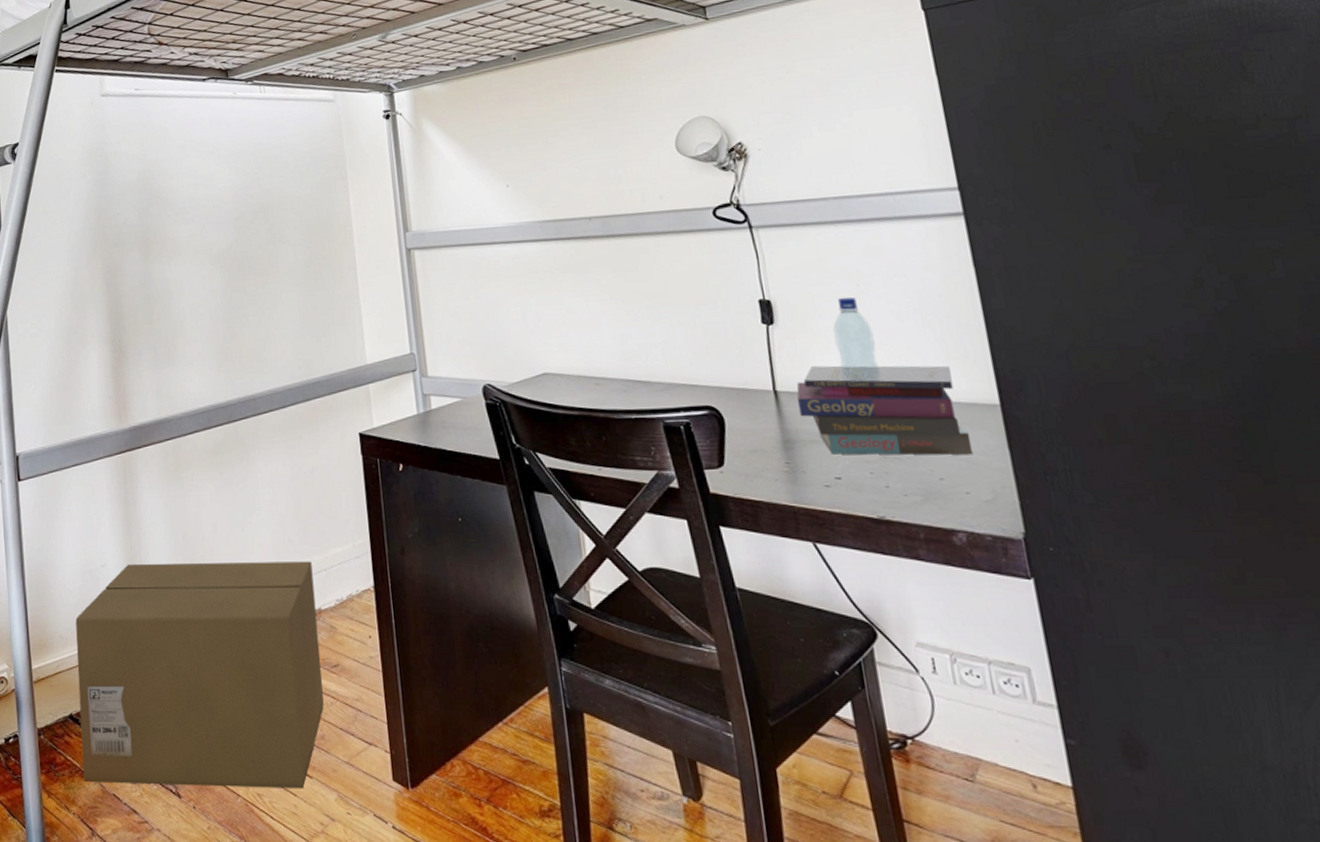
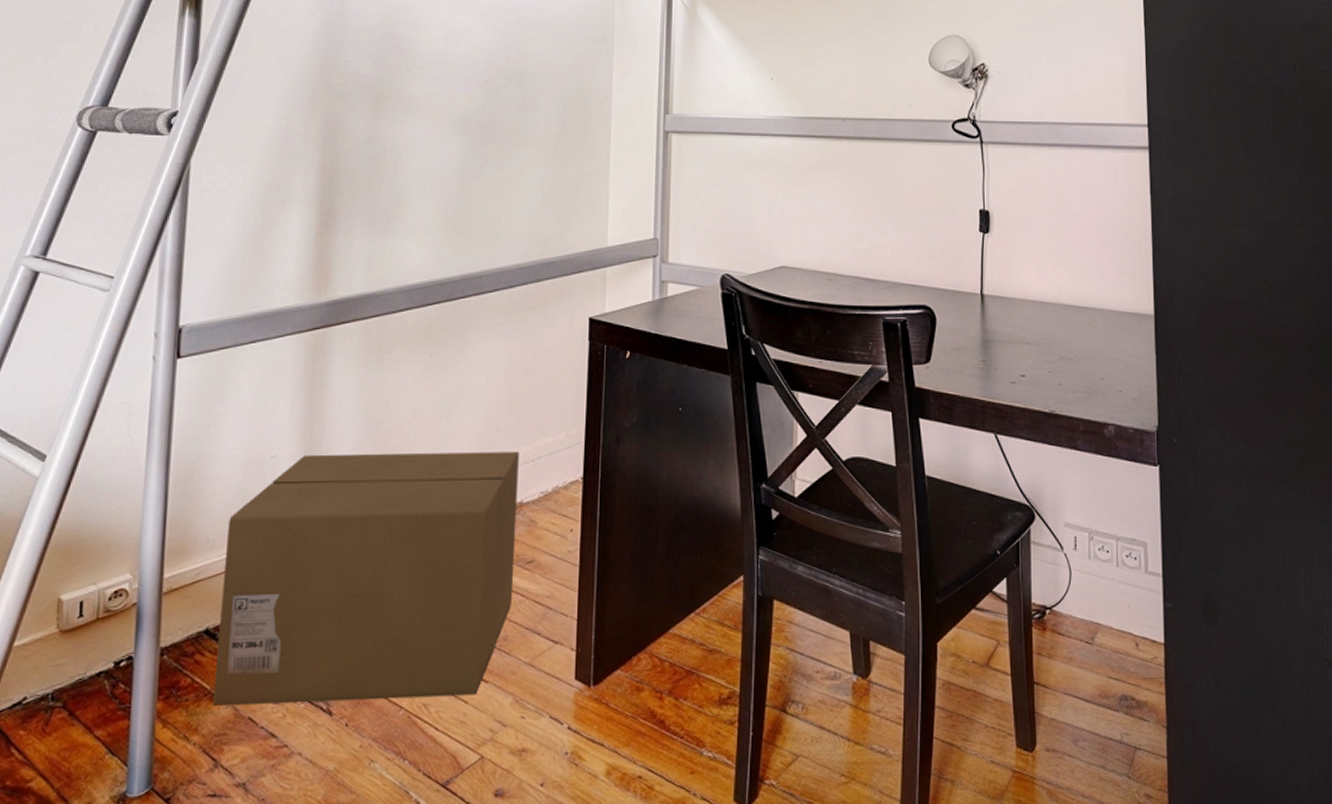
books: present [796,365,973,455] -> none [1000,273,1129,357]
bottle: present [833,297,879,368] -> none [1036,213,1067,277]

